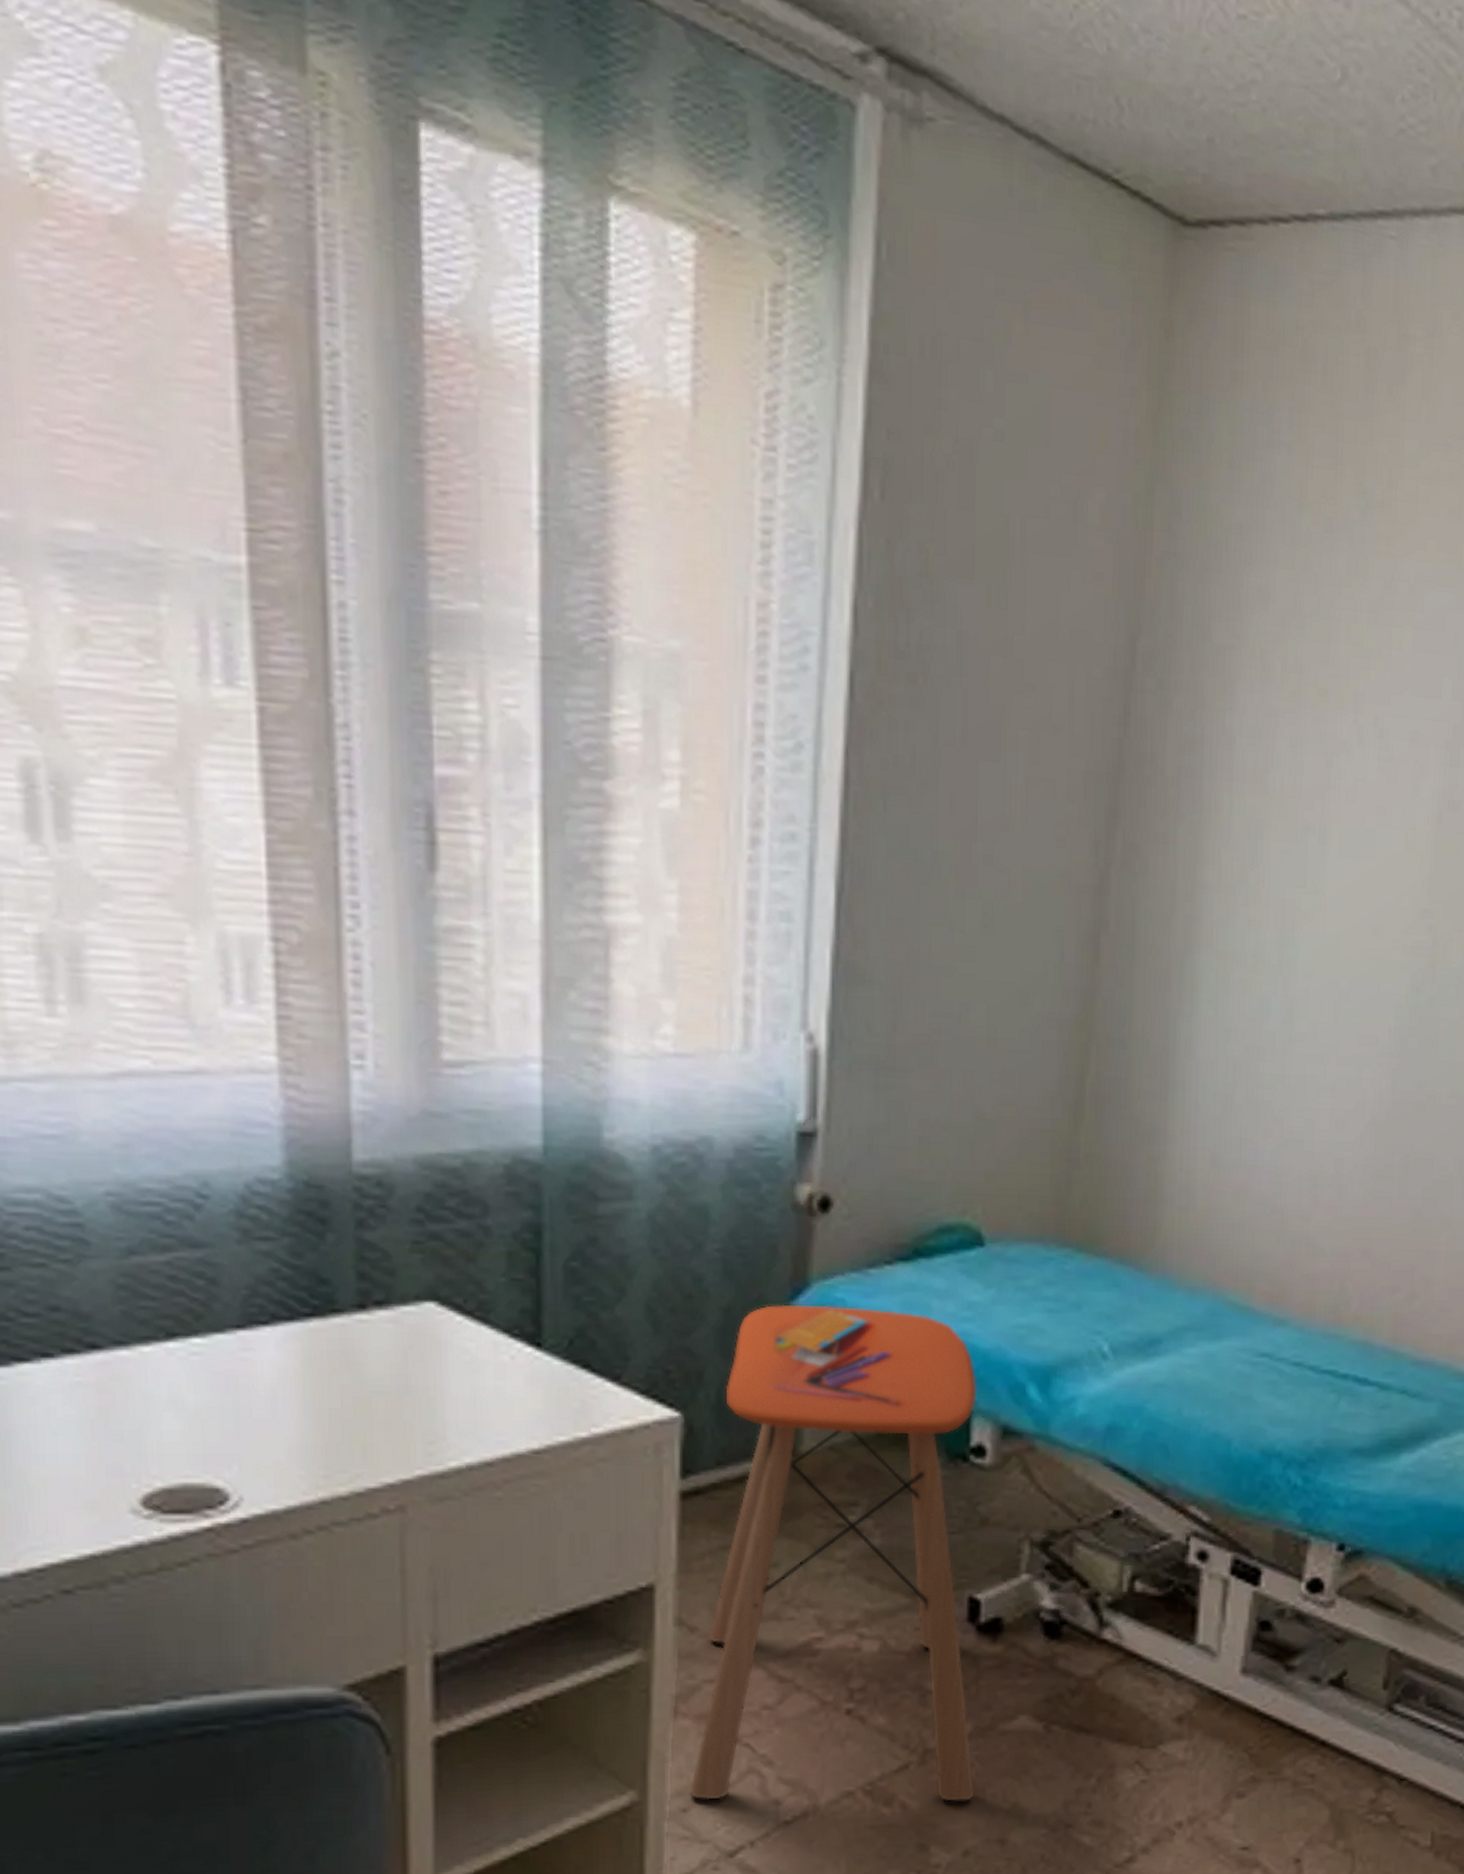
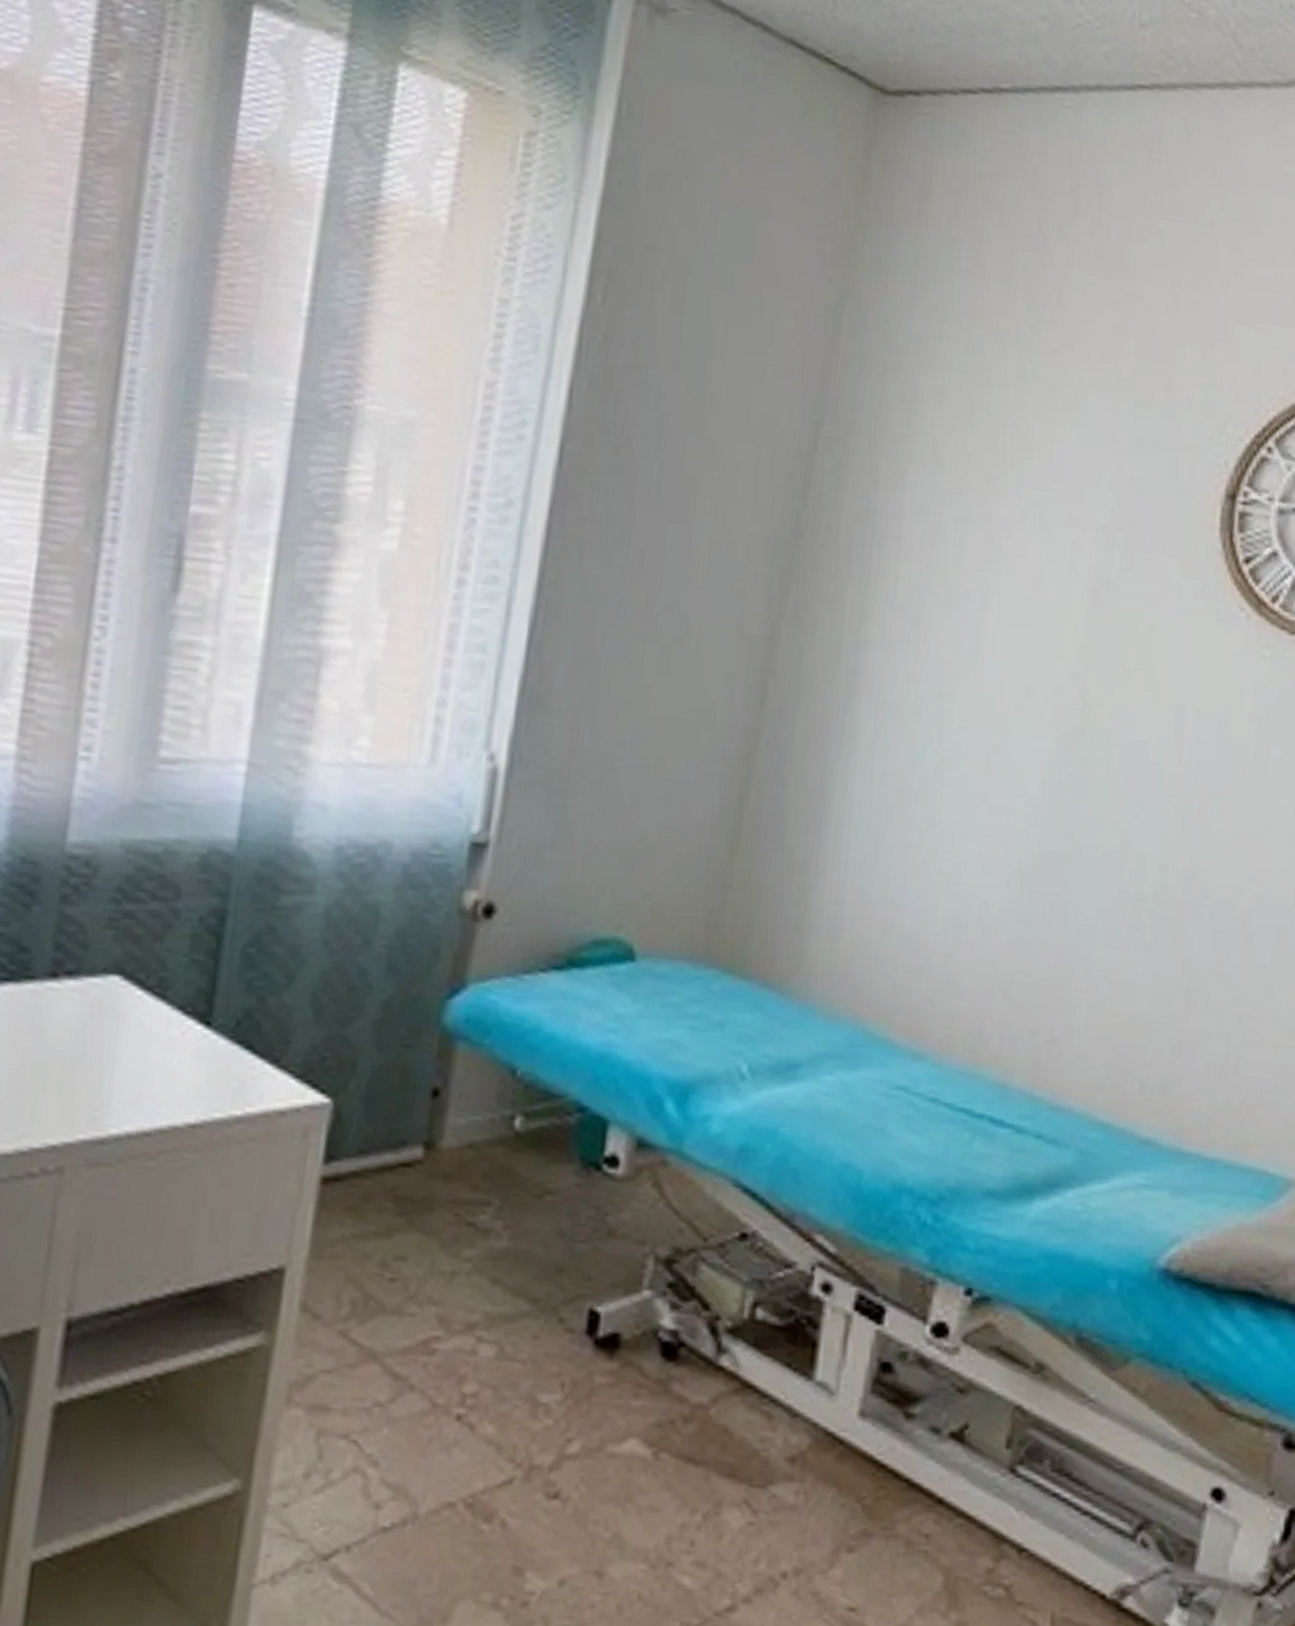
side table: present [690,1304,977,1802] -> none [293,1002,617,1526]

